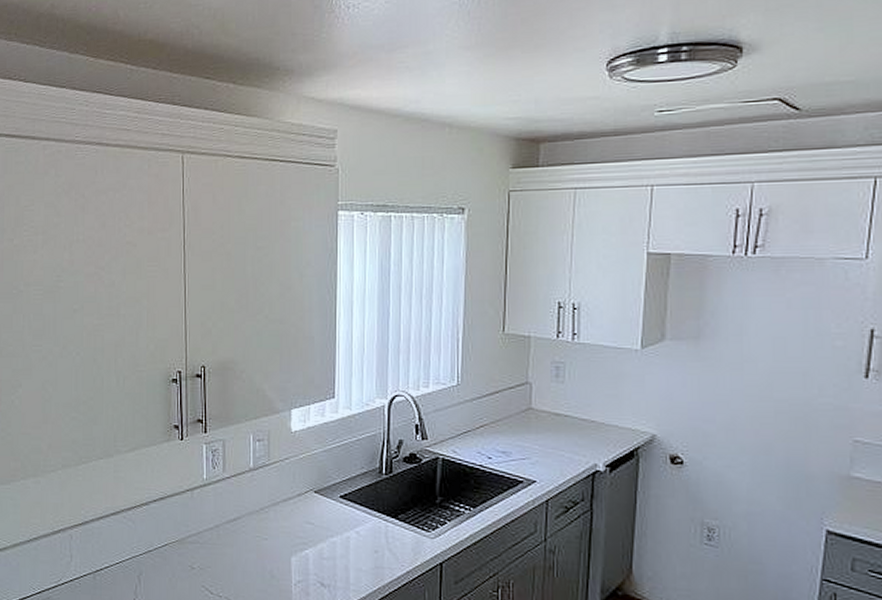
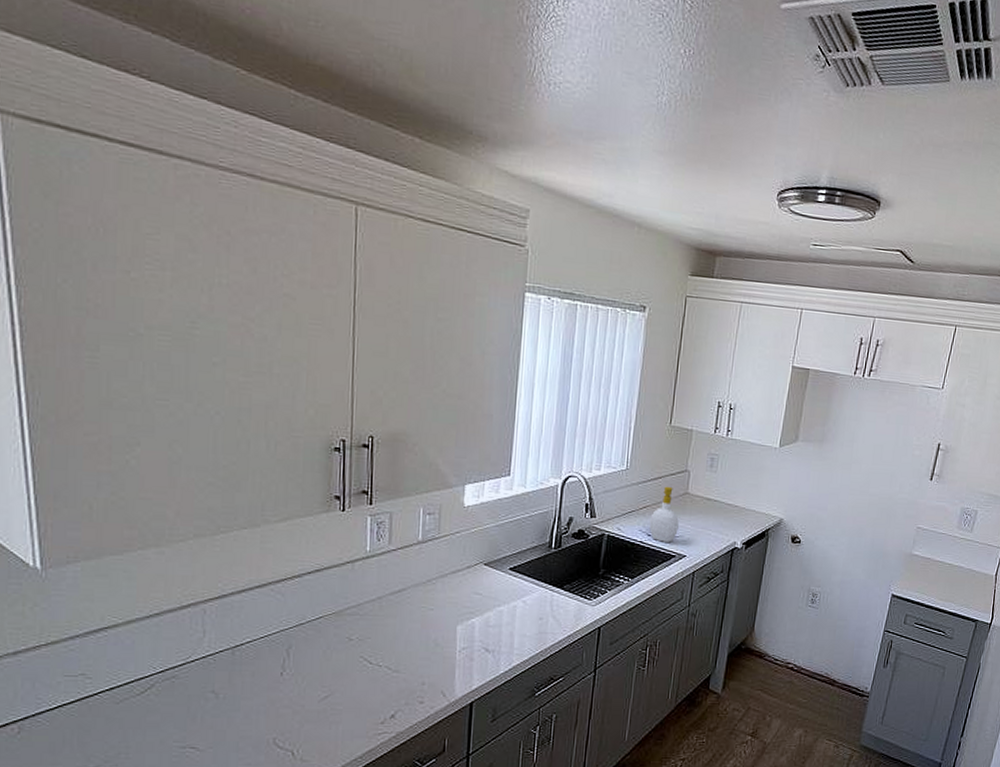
soap bottle: none [489,401,524,466] -> present [649,486,679,542]

